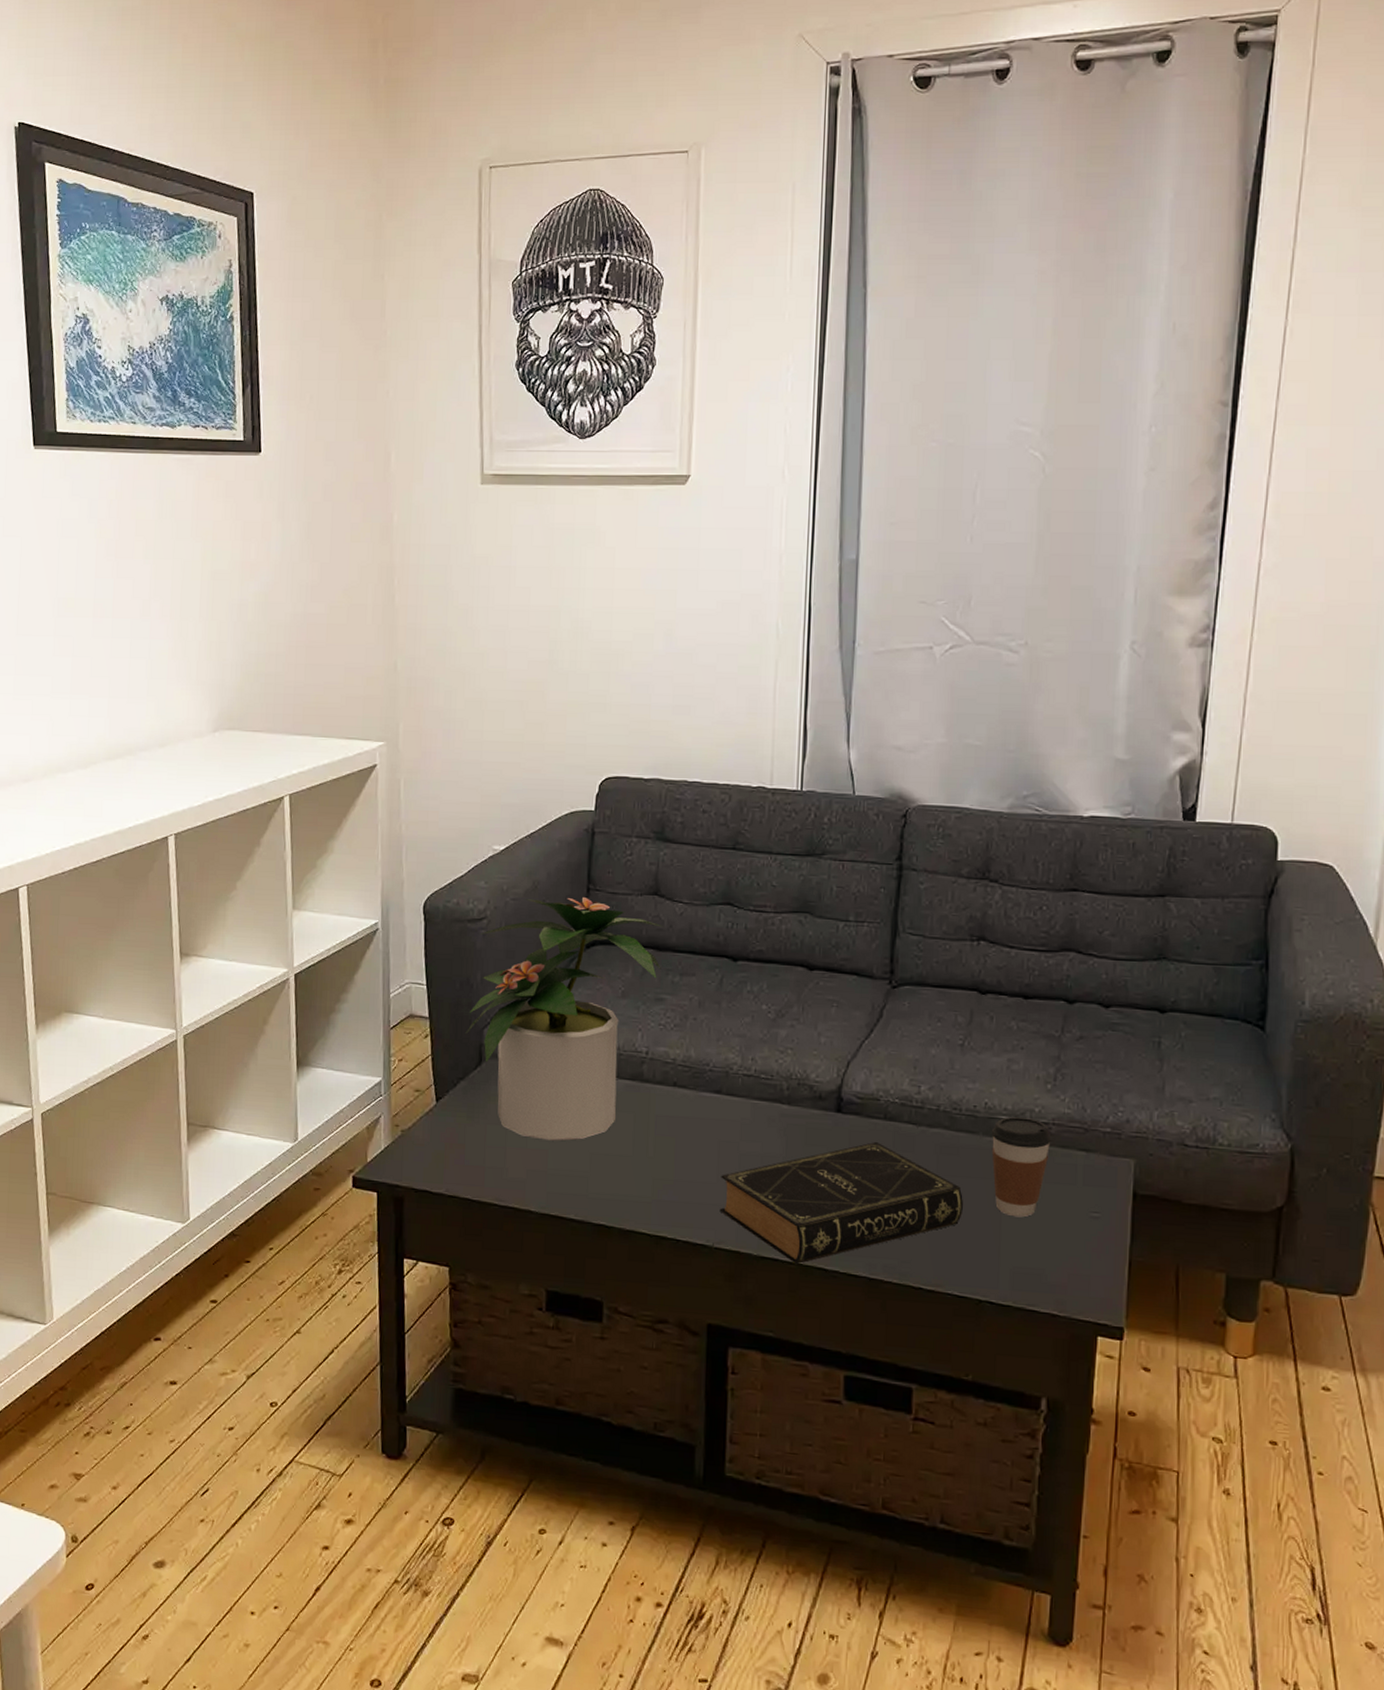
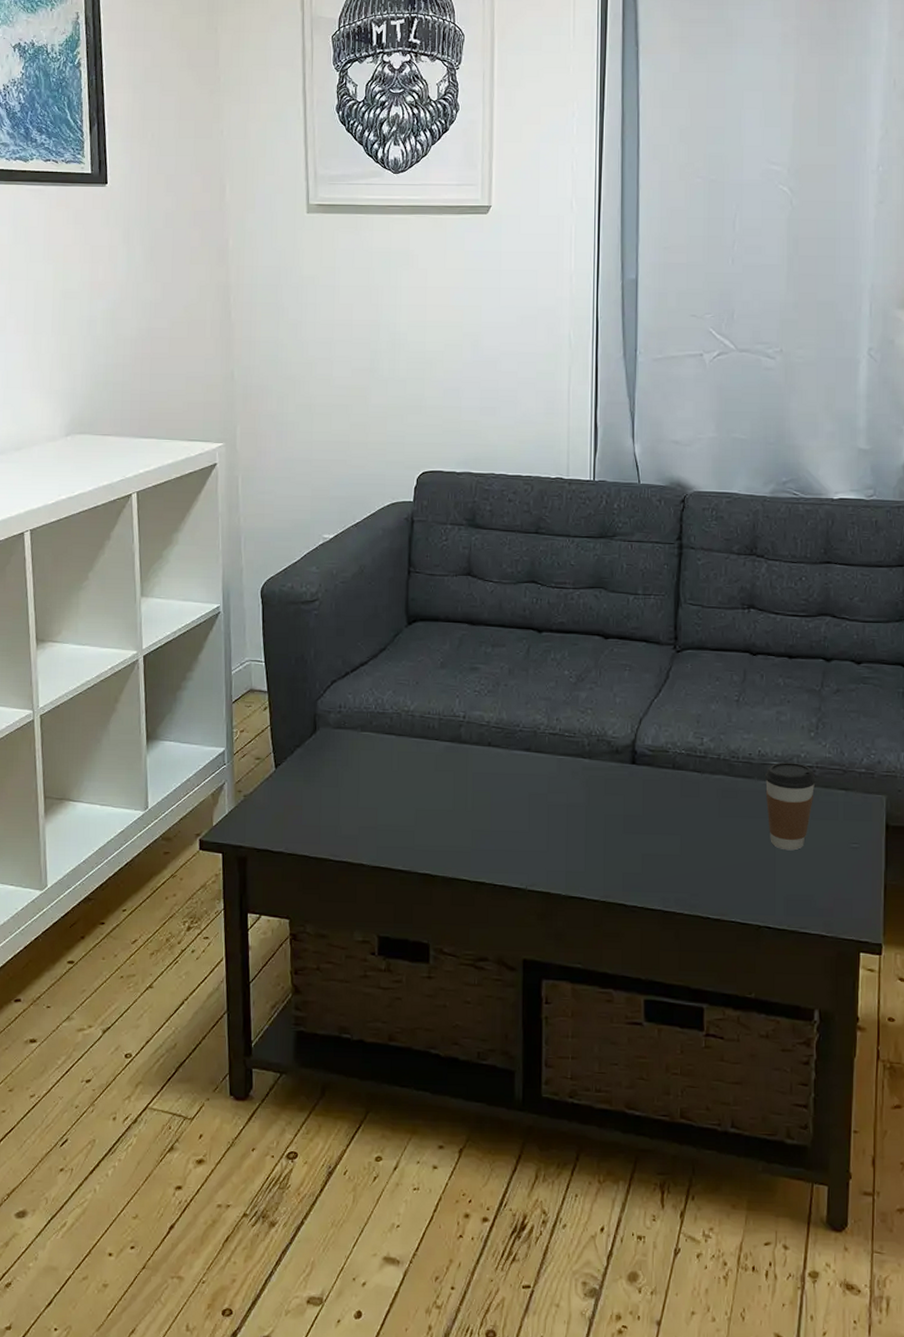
potted plant: present [466,896,664,1141] -> none [302,578,477,800]
book: present [719,1142,963,1265] -> none [531,789,742,902]

